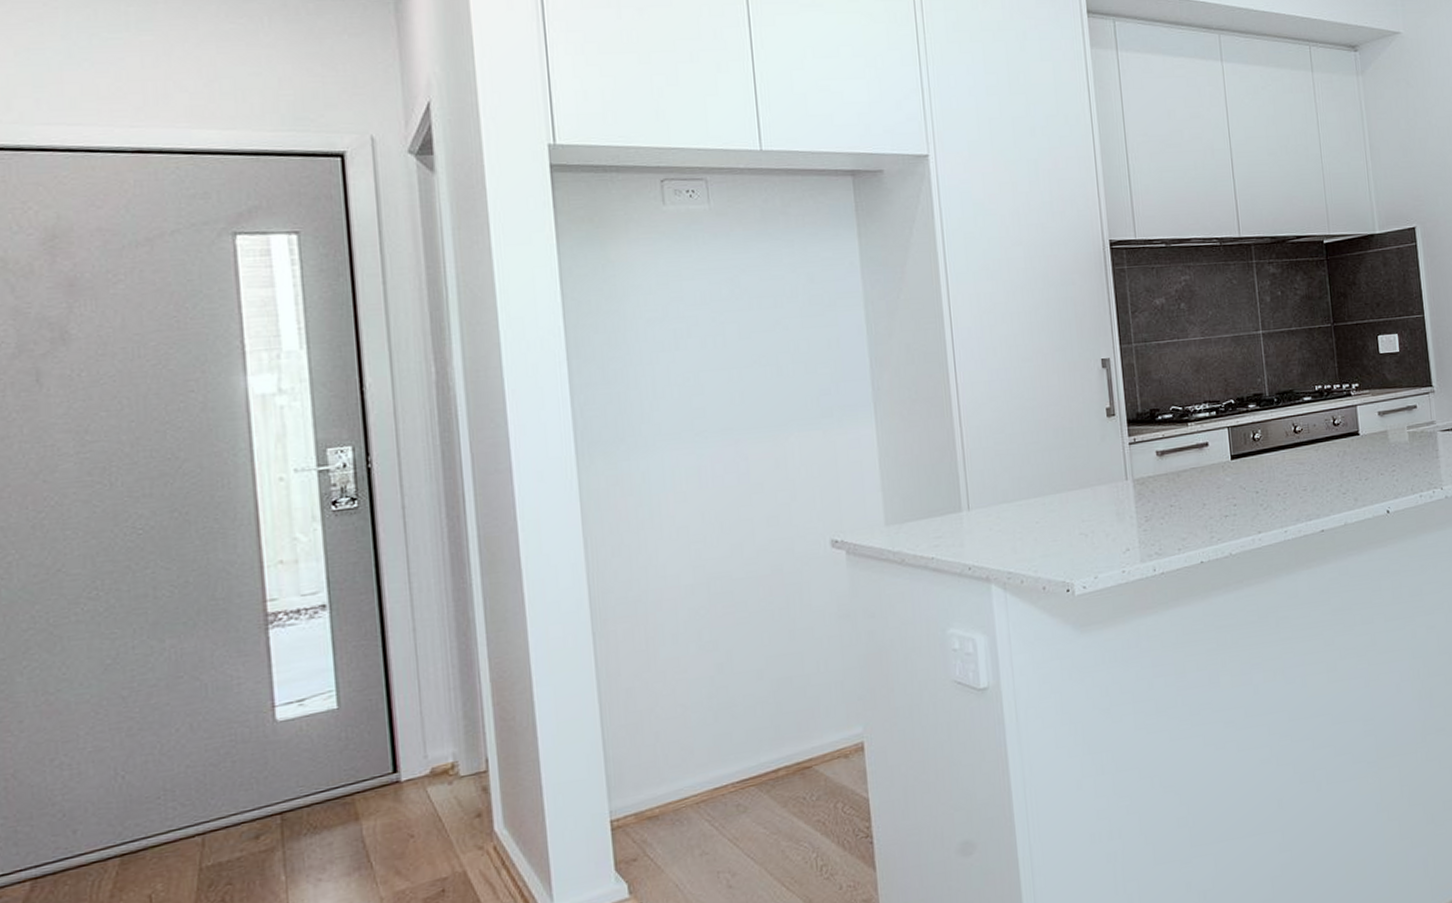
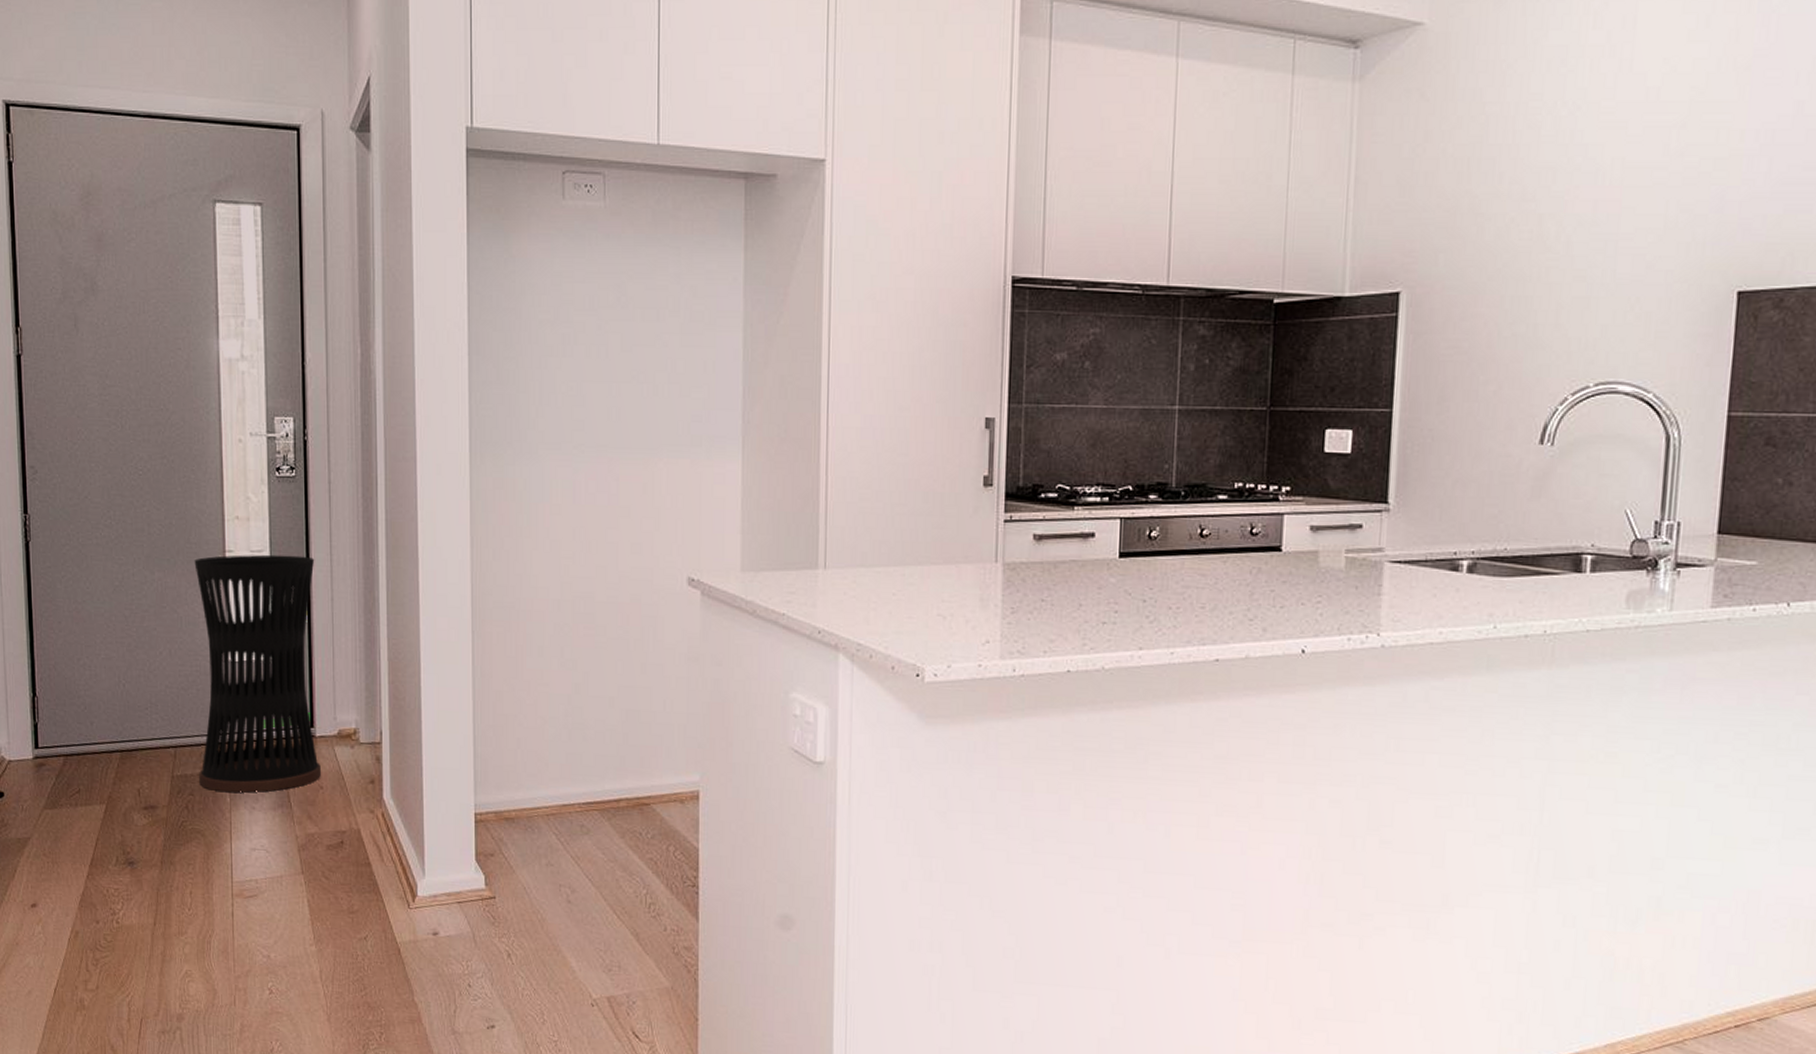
umbrella stand: none [222,589,410,873] -> present [194,554,321,793]

